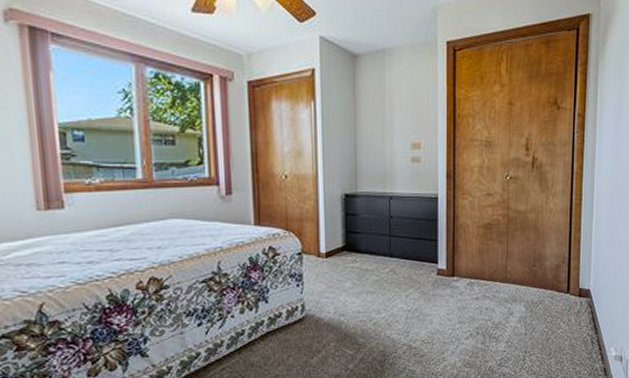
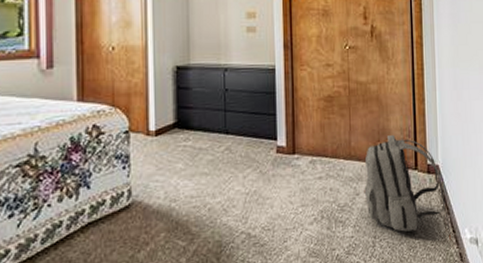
backpack: none [517,261,598,357] -> present [364,135,452,241]

